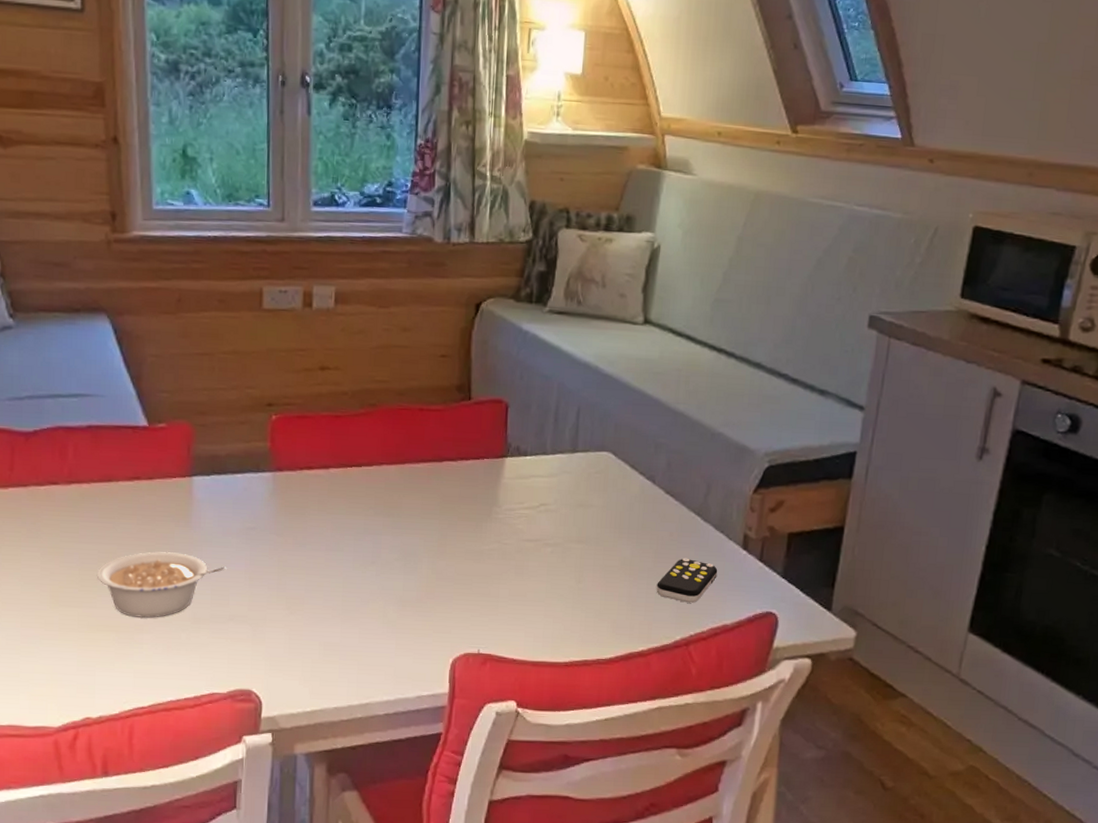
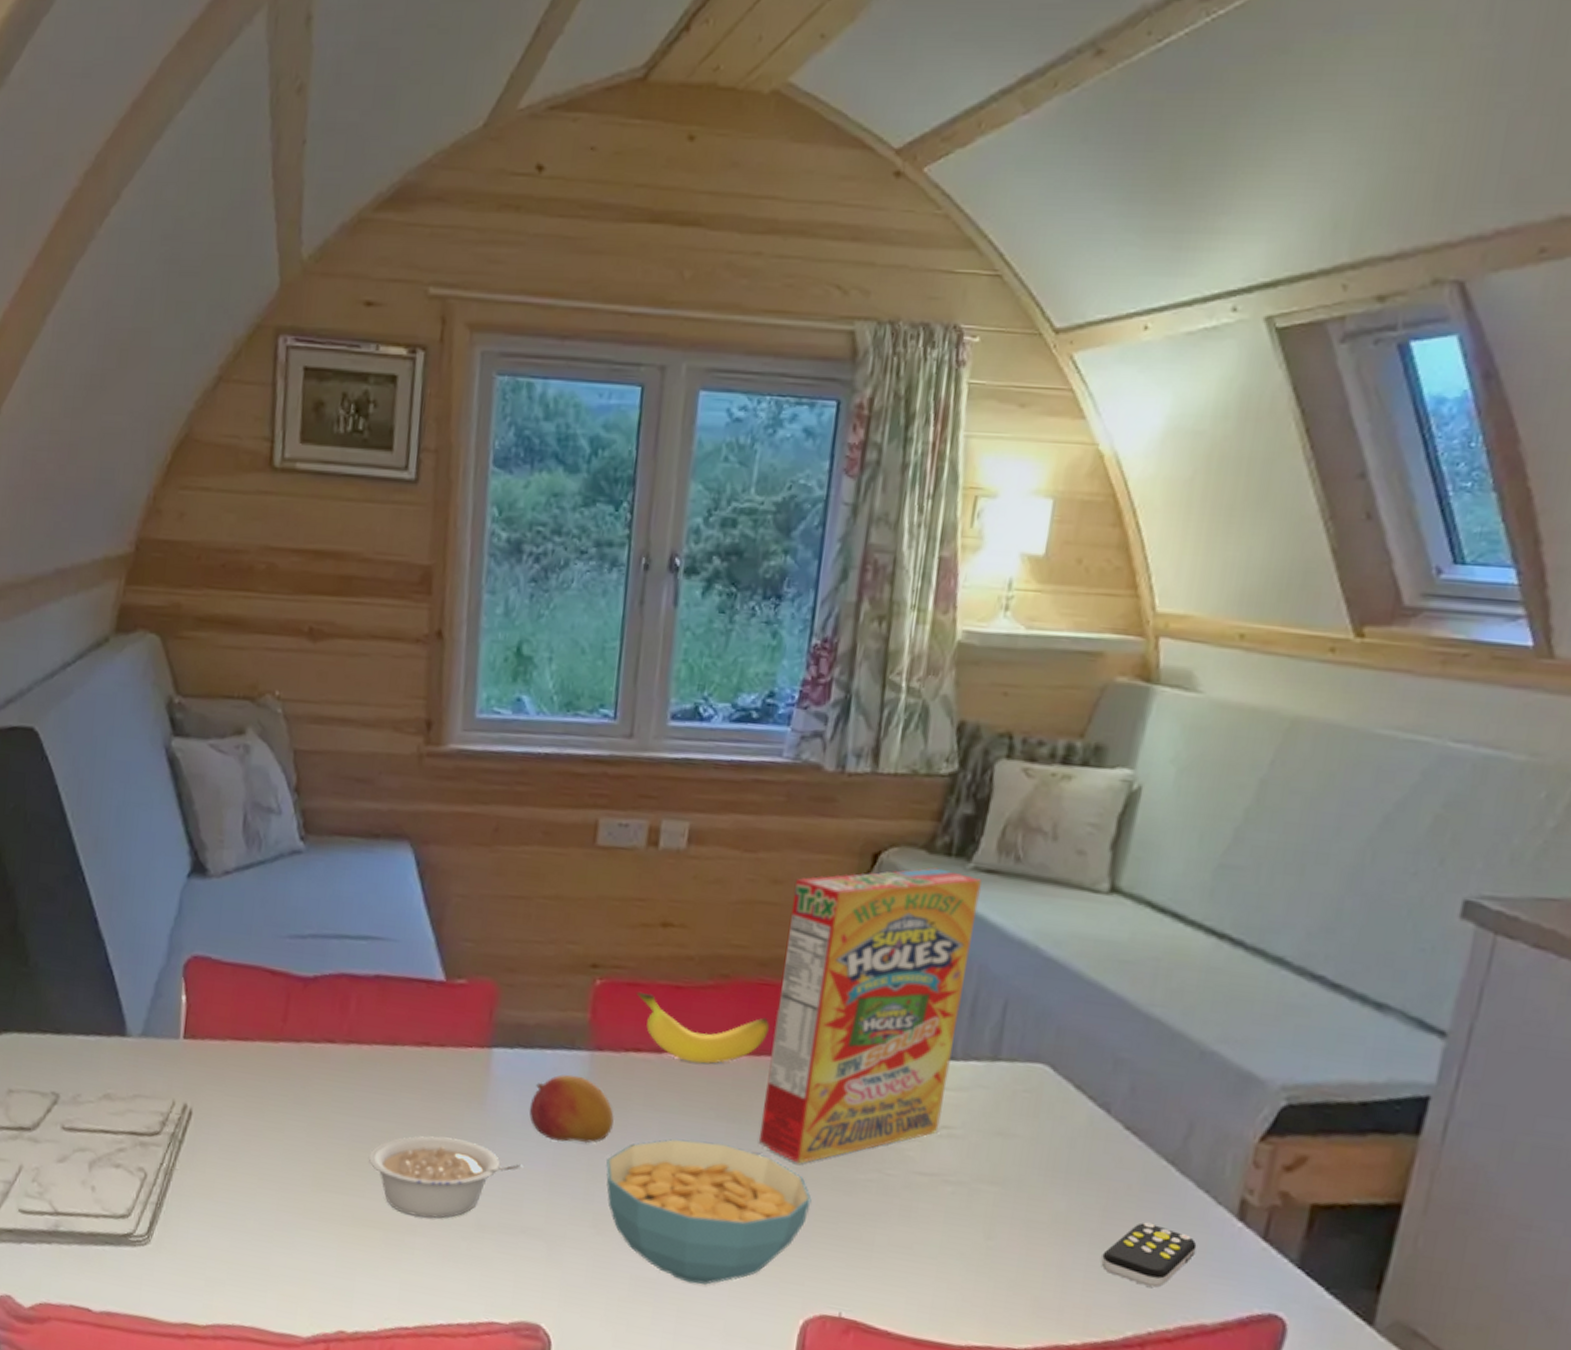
fruit: none [227,492,296,546] -> present [529,1074,614,1144]
cereal bowl: none [293,533,451,643] -> present [606,1139,812,1285]
banana: none [304,422,409,474] -> present [636,991,769,1064]
cereal box: none [408,312,556,543] -> present [758,867,982,1164]

